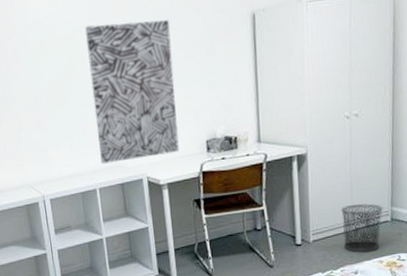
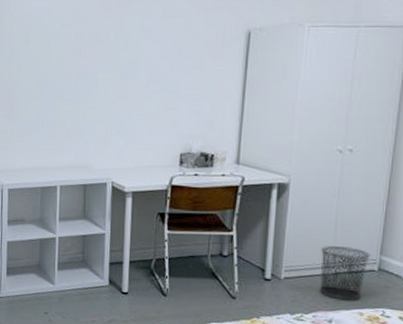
wall art: present [85,20,179,164] -> none [66,23,159,163]

